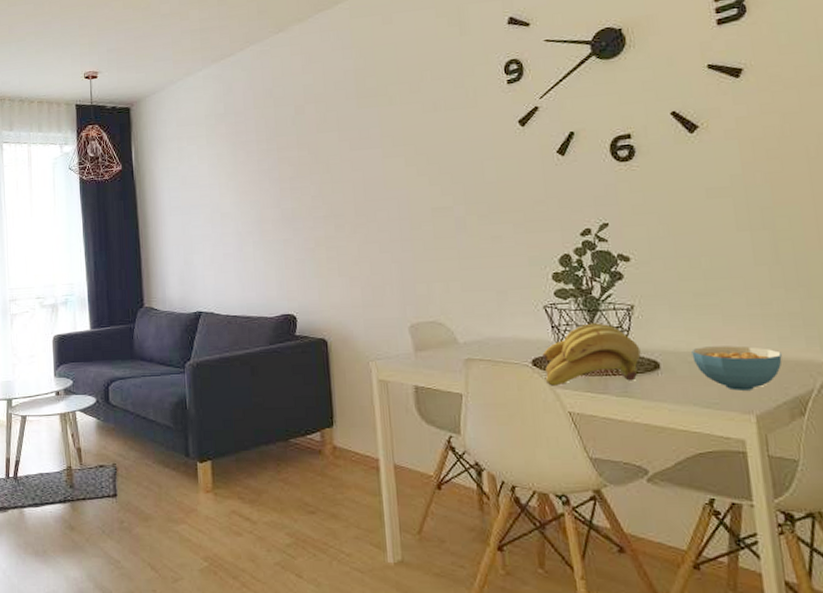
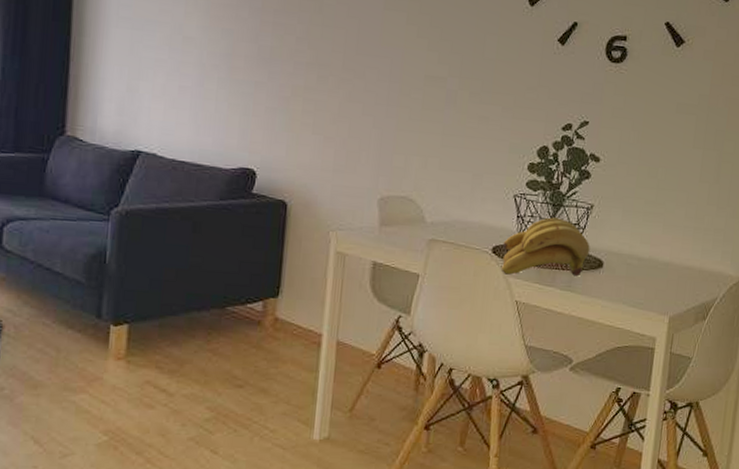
cereal bowl: present [691,345,782,391] -> none [631,251,701,294]

